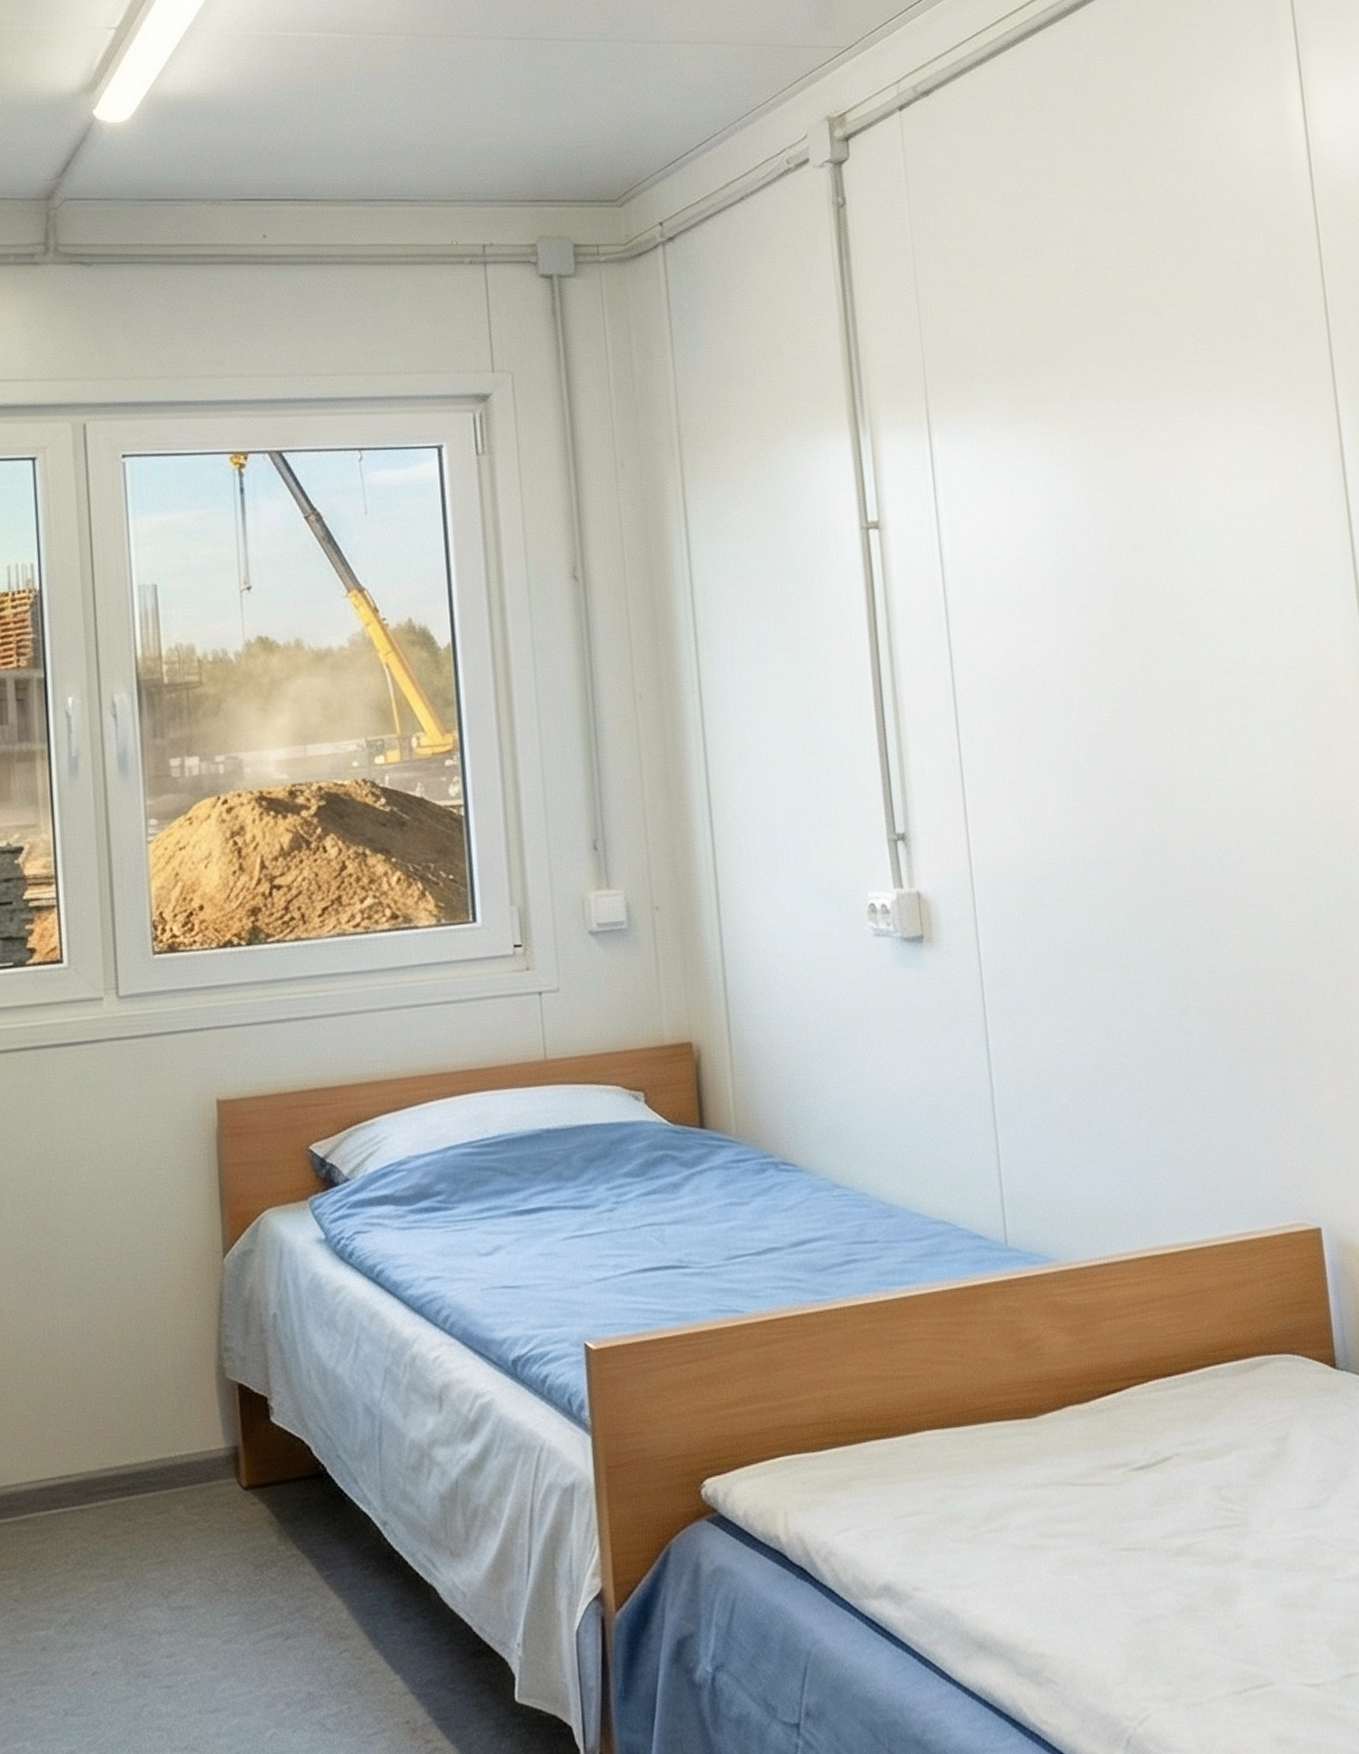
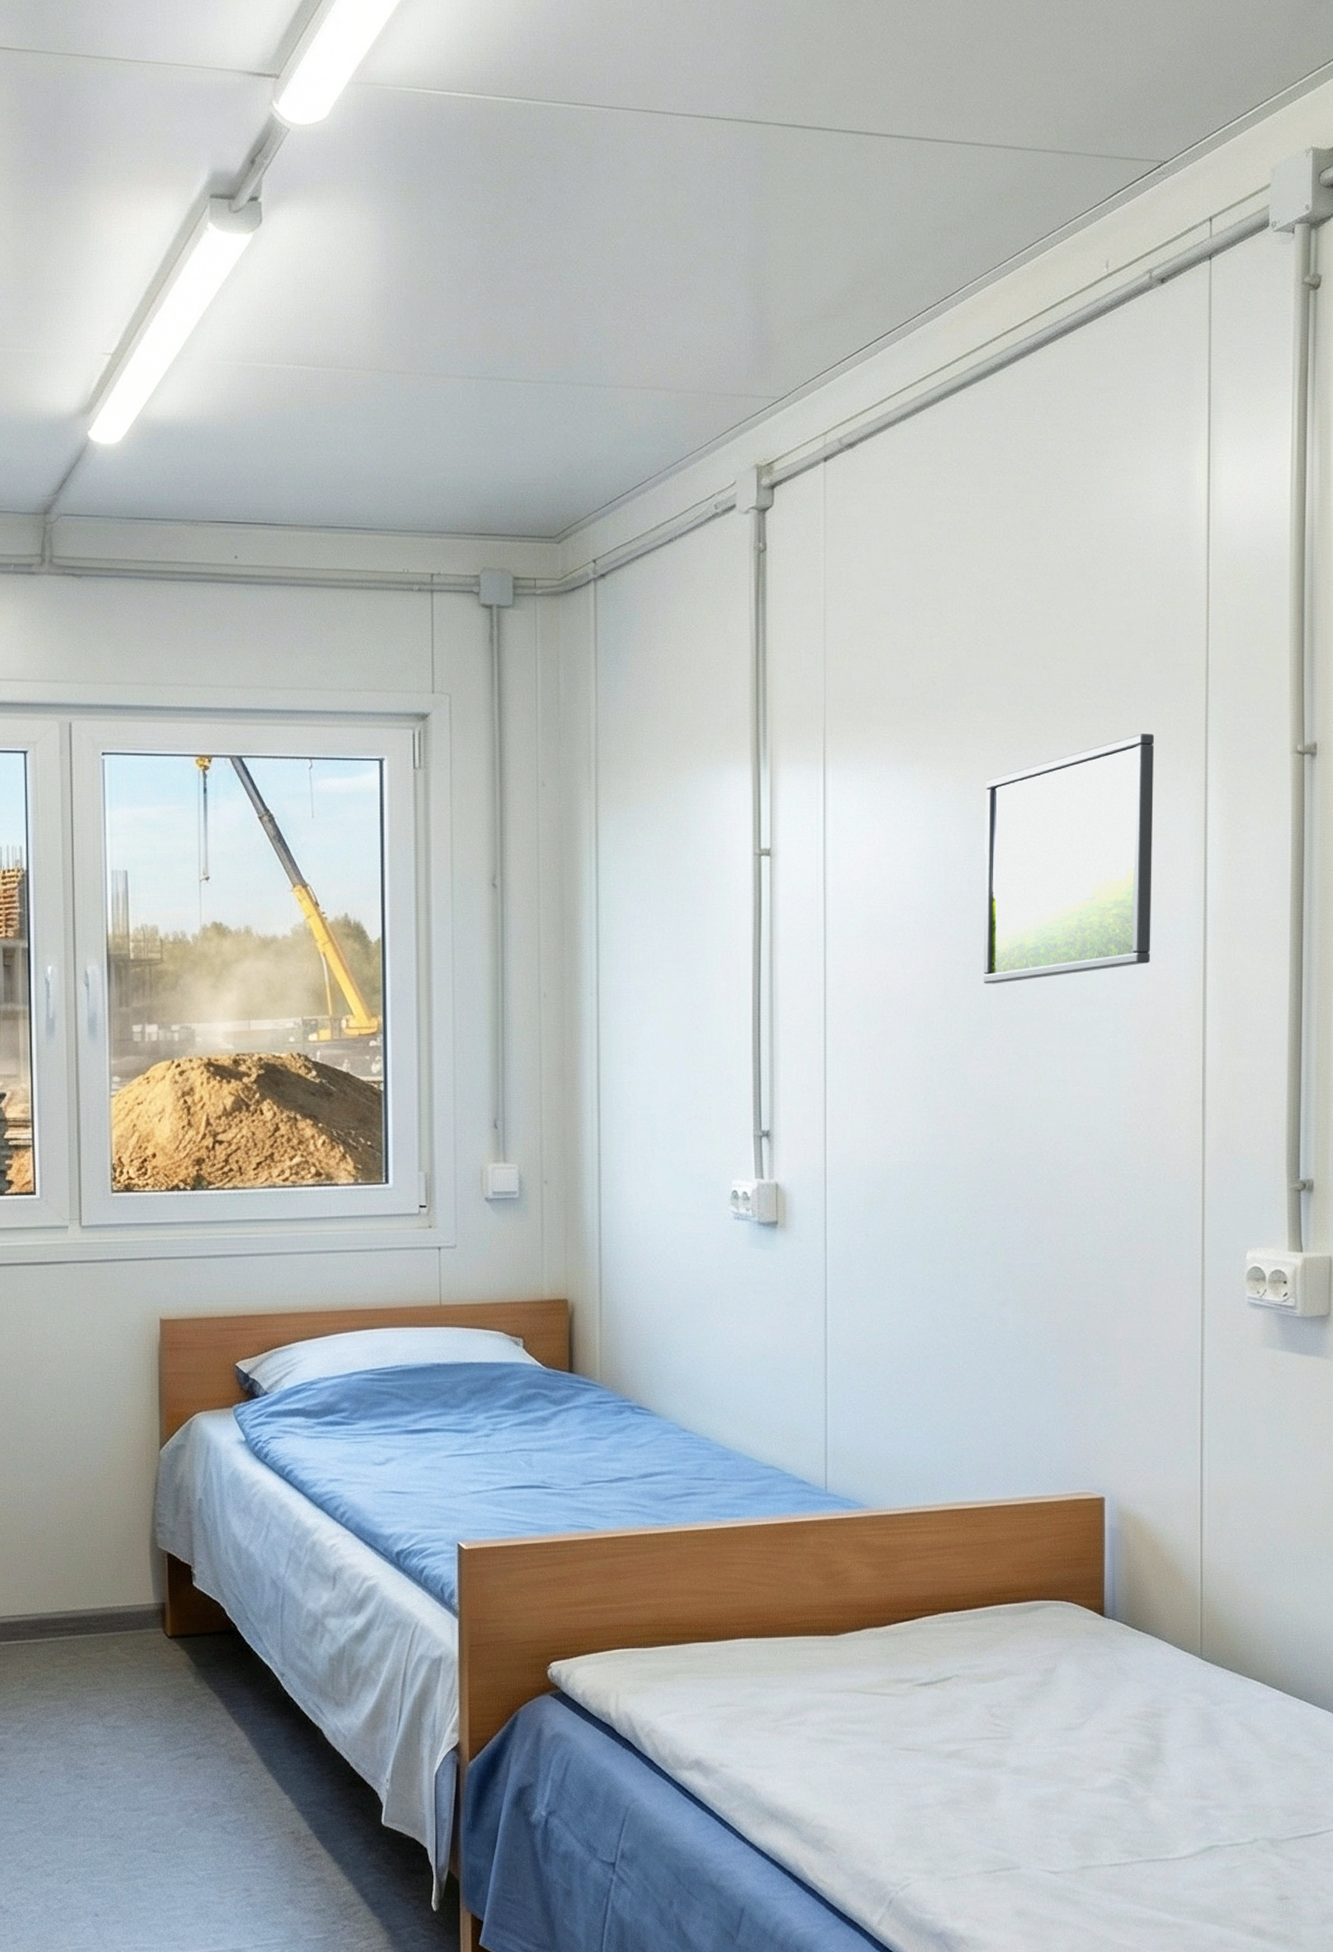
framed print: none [1105,377,1302,656] -> present [984,733,1155,984]

